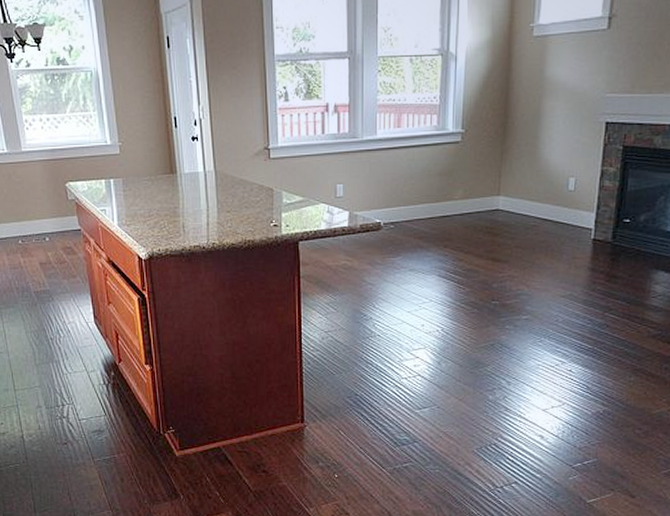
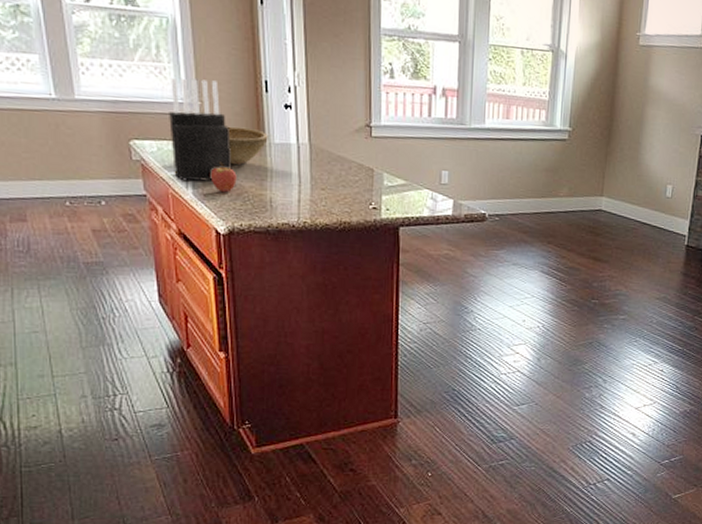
knife block: none [96,122,150,215] -> present [169,78,232,182]
fruit: none [132,194,154,222] -> present [210,161,237,193]
bowl: none [144,161,179,195] -> present [228,126,268,165]

